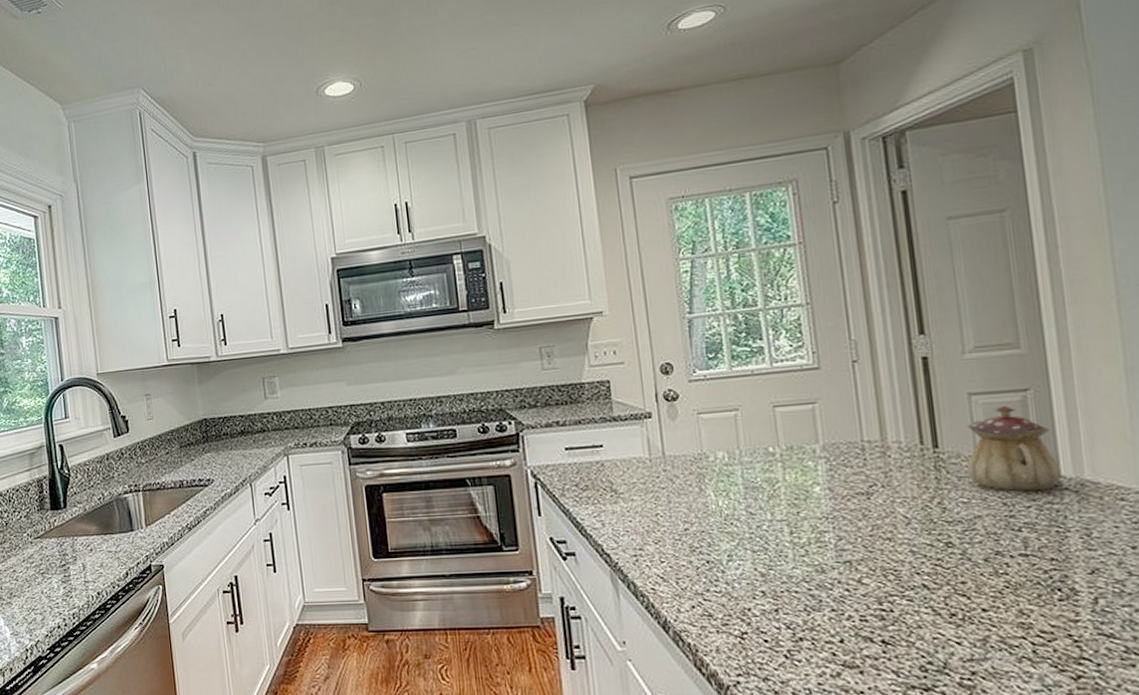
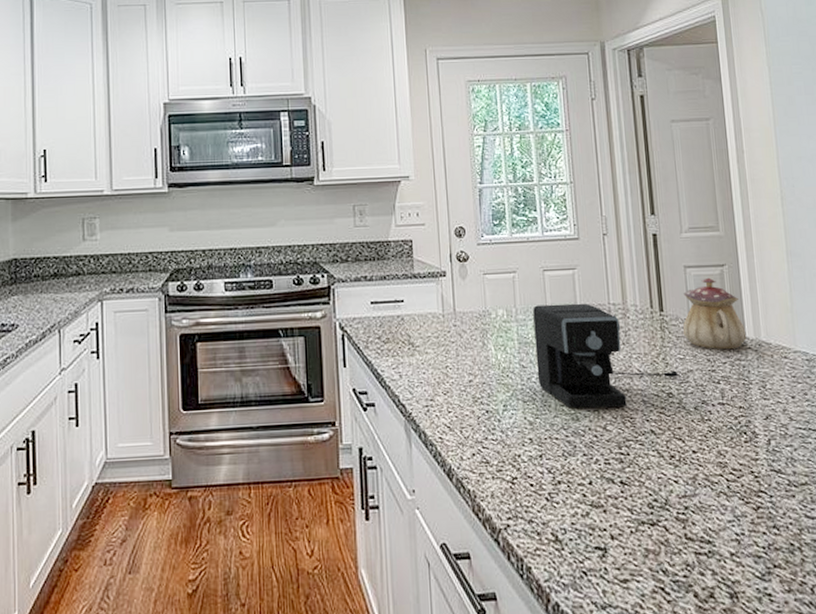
coffee maker: none [761,441,960,559] -> present [533,303,678,409]

